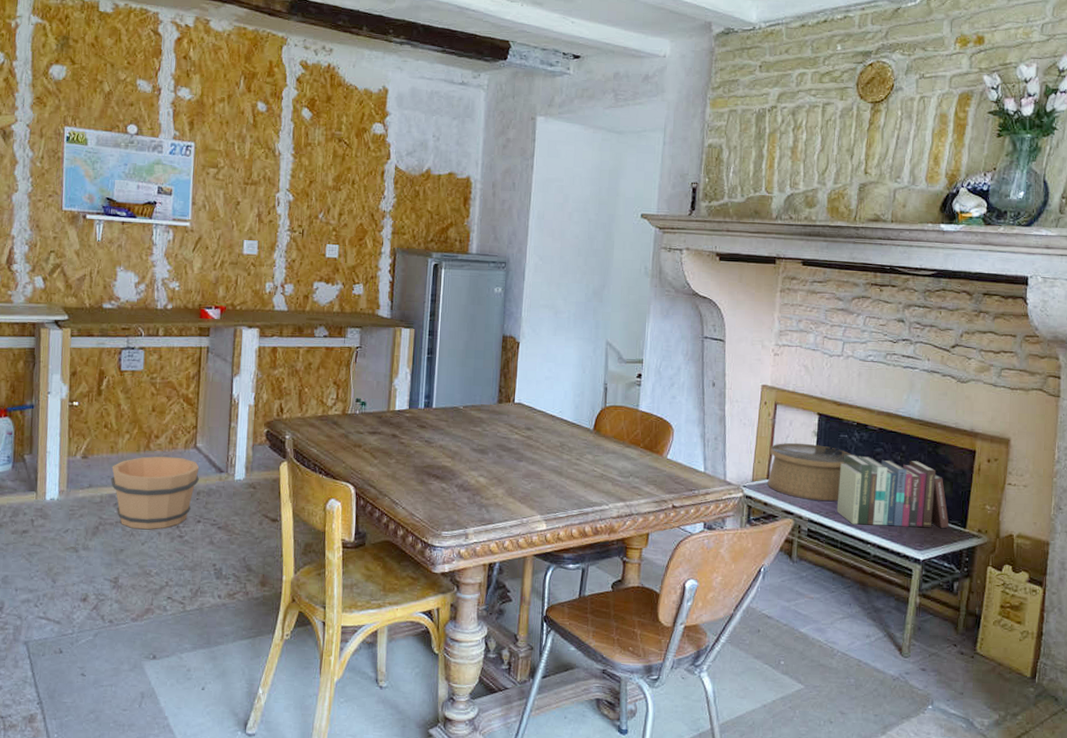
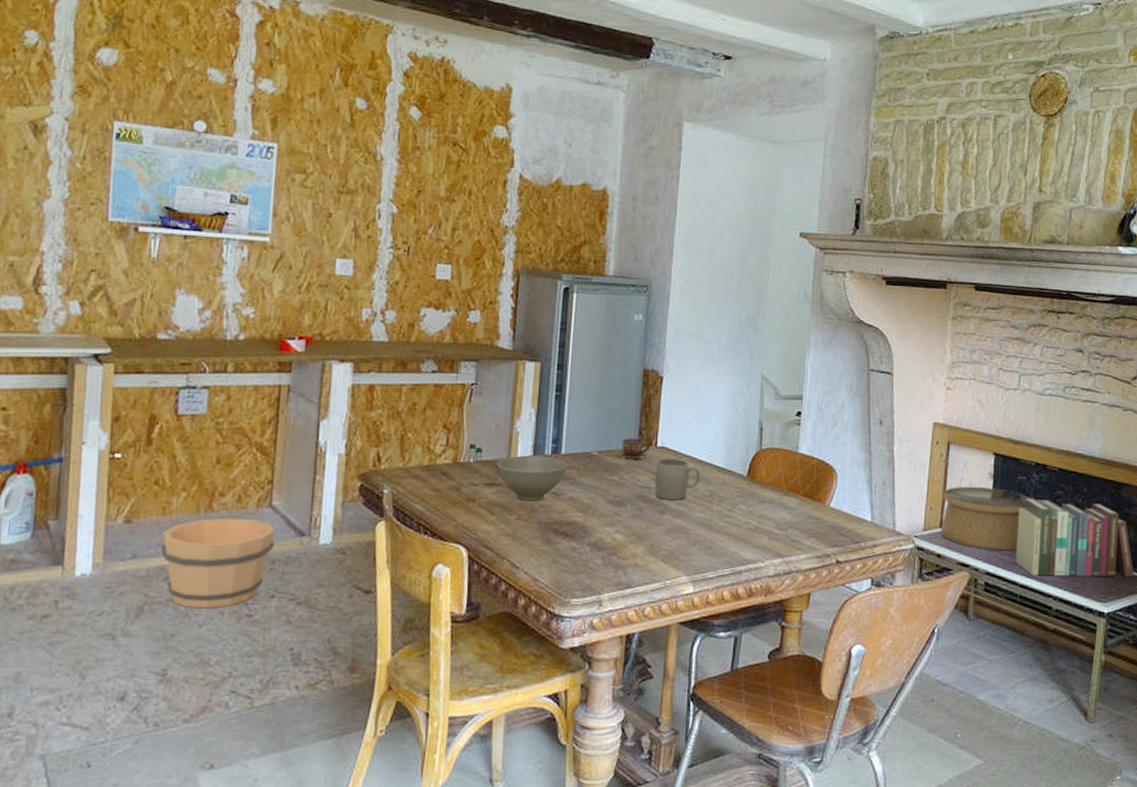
bowl: none [378,409,439,448] -> present [496,456,568,501]
cup: none [479,395,509,414] -> present [616,438,651,460]
mug: none [512,413,553,450] -> present [654,458,701,500]

